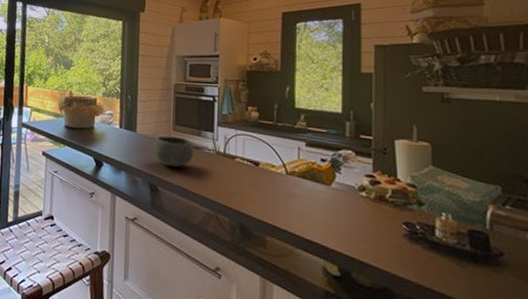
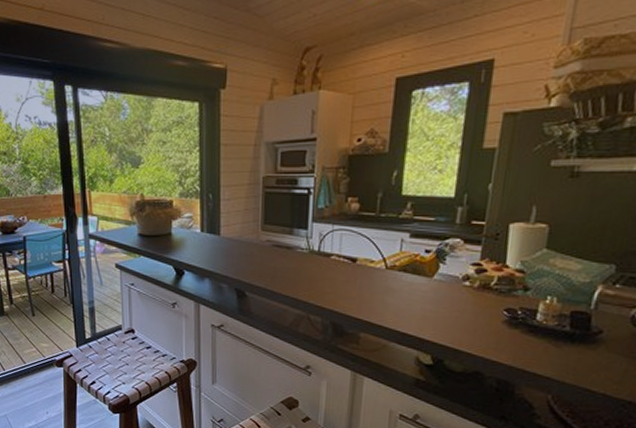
bowl: present [154,136,194,167] -> none [240,237,286,269]

